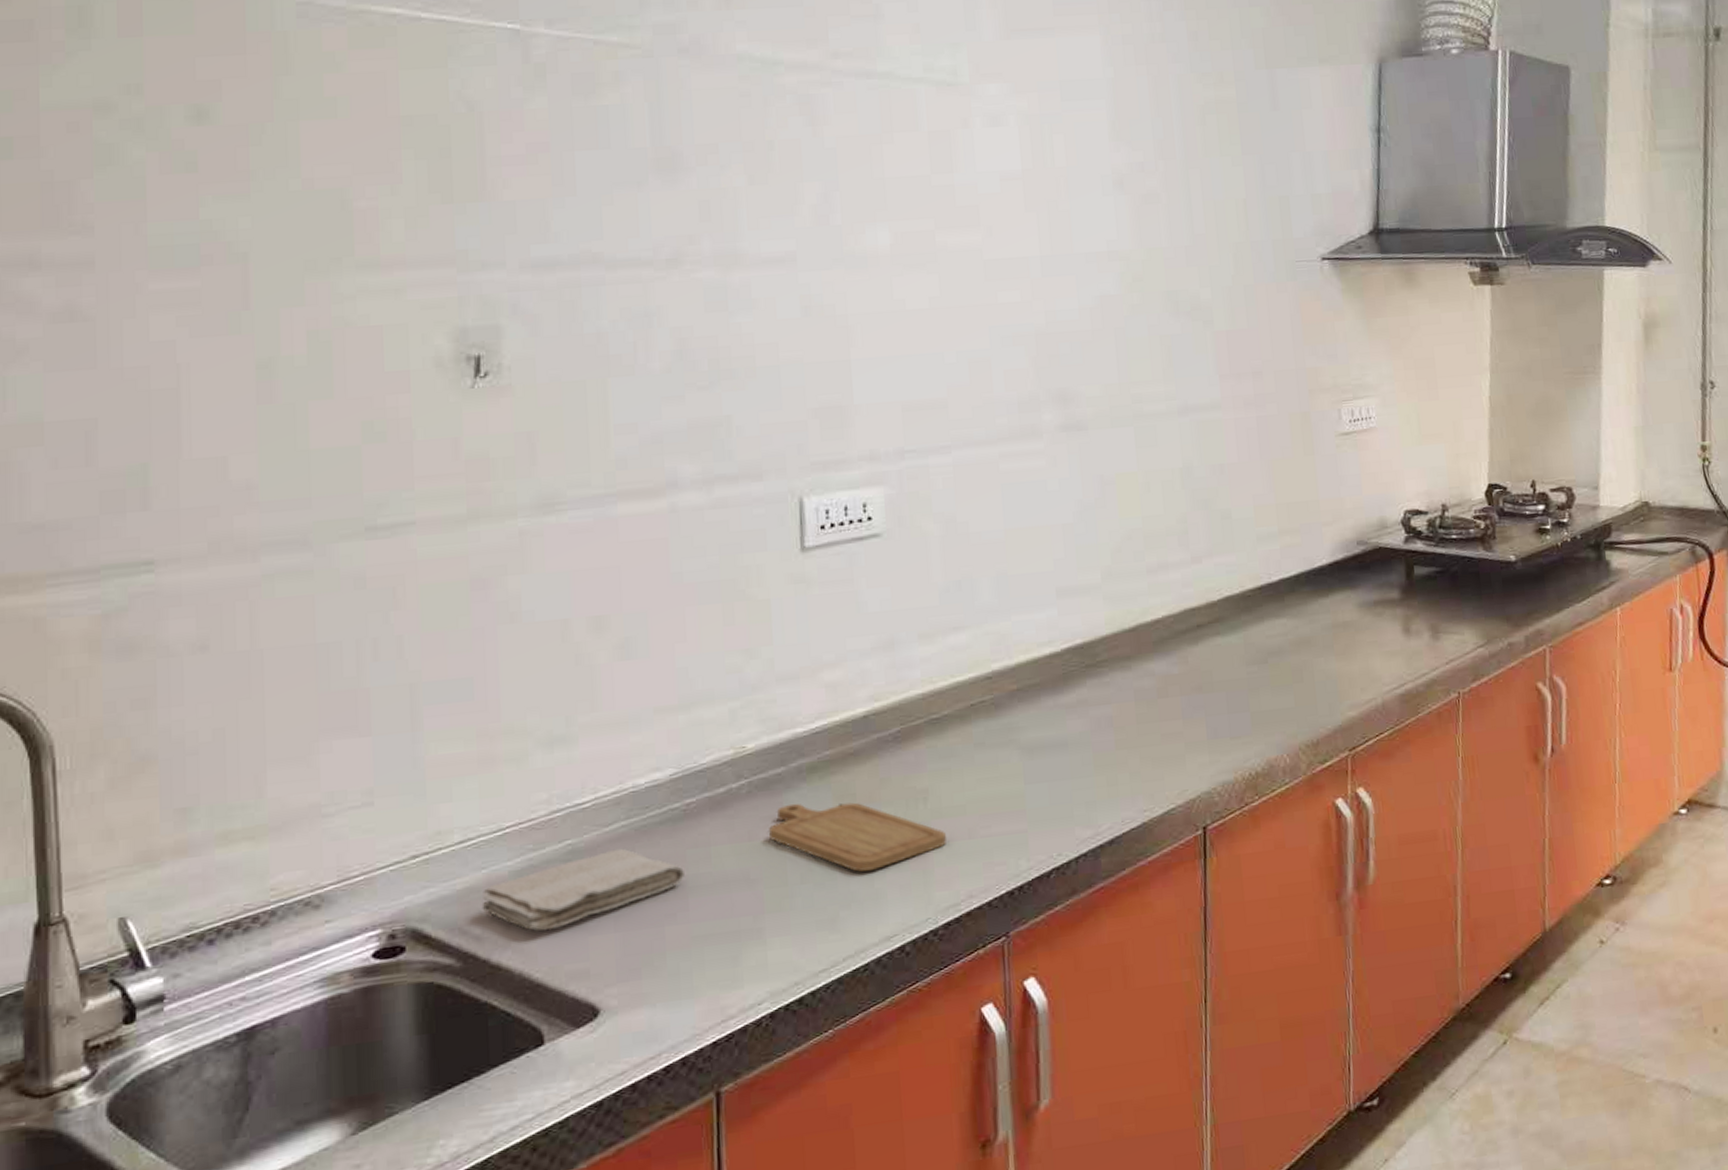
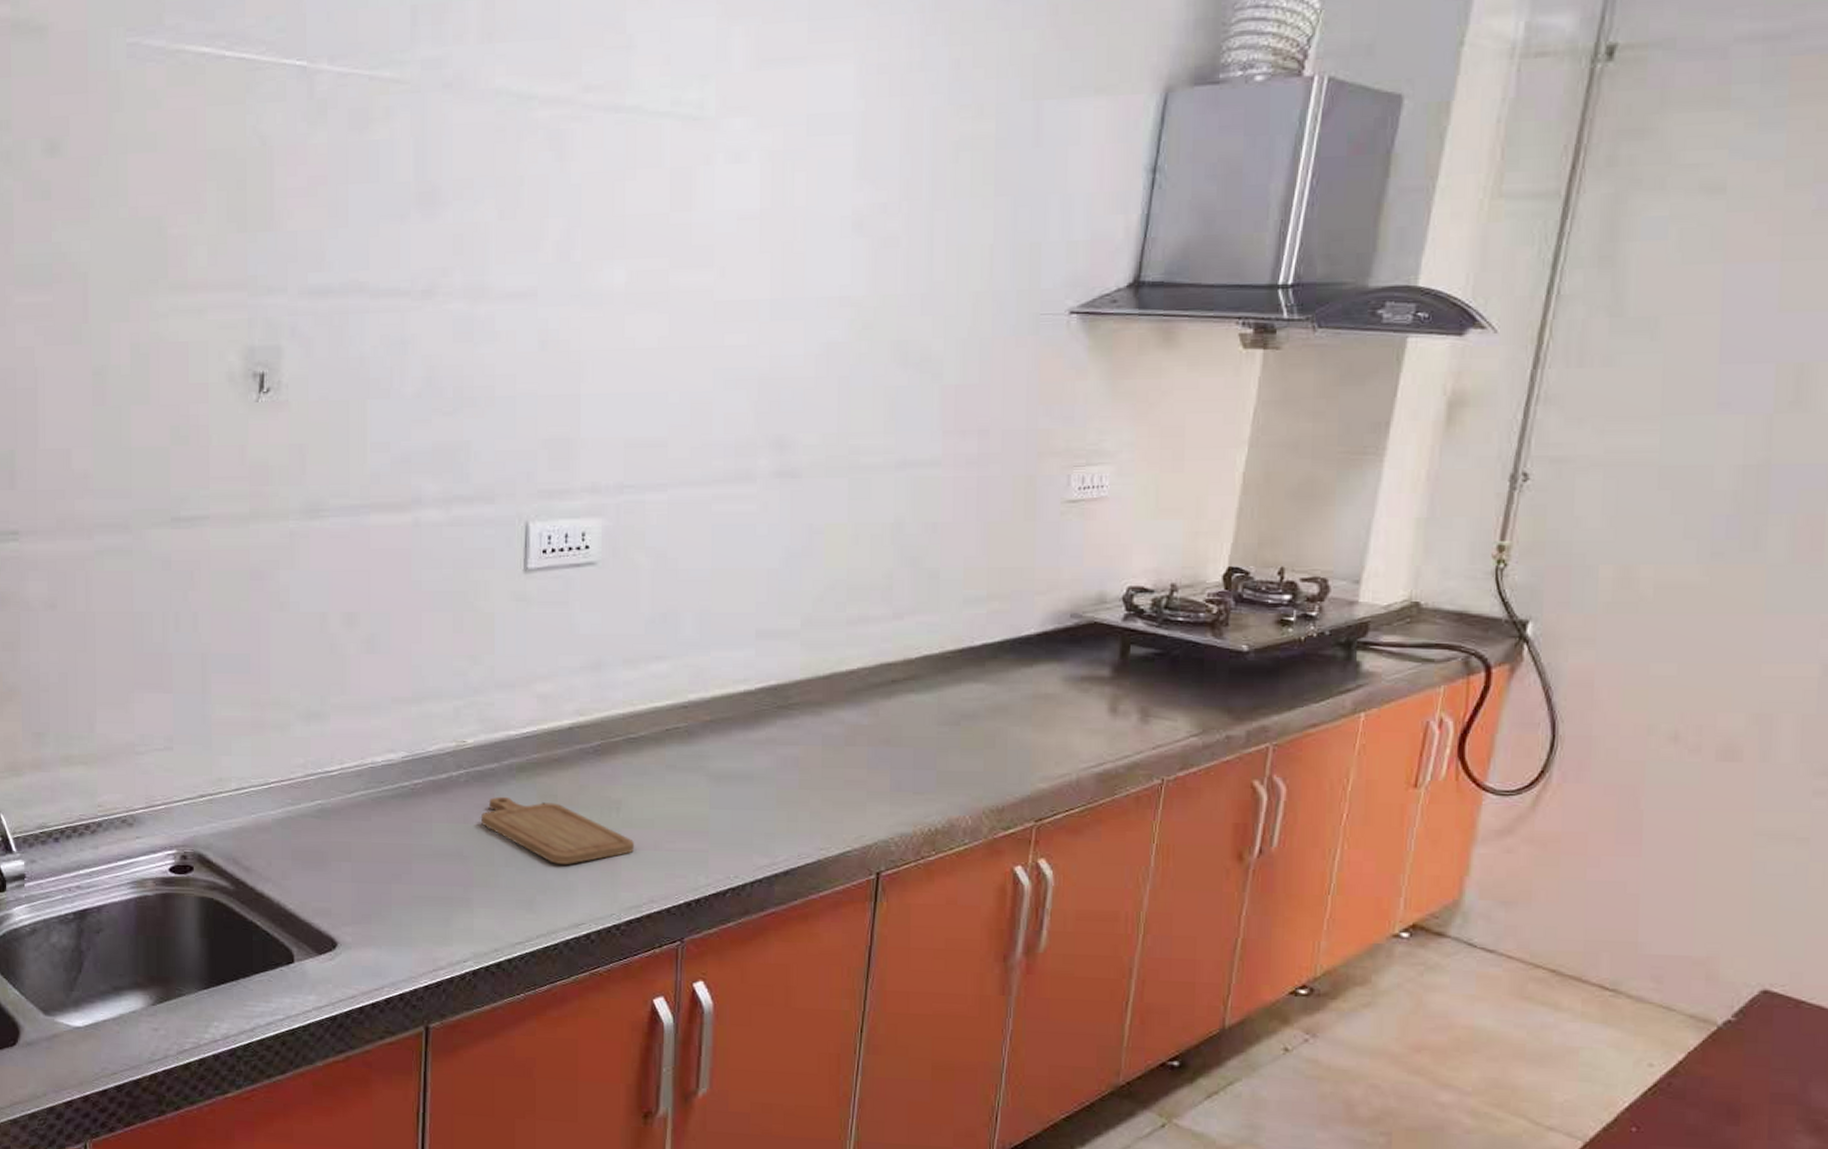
washcloth: present [482,848,684,931] -> none [251,813,409,872]

